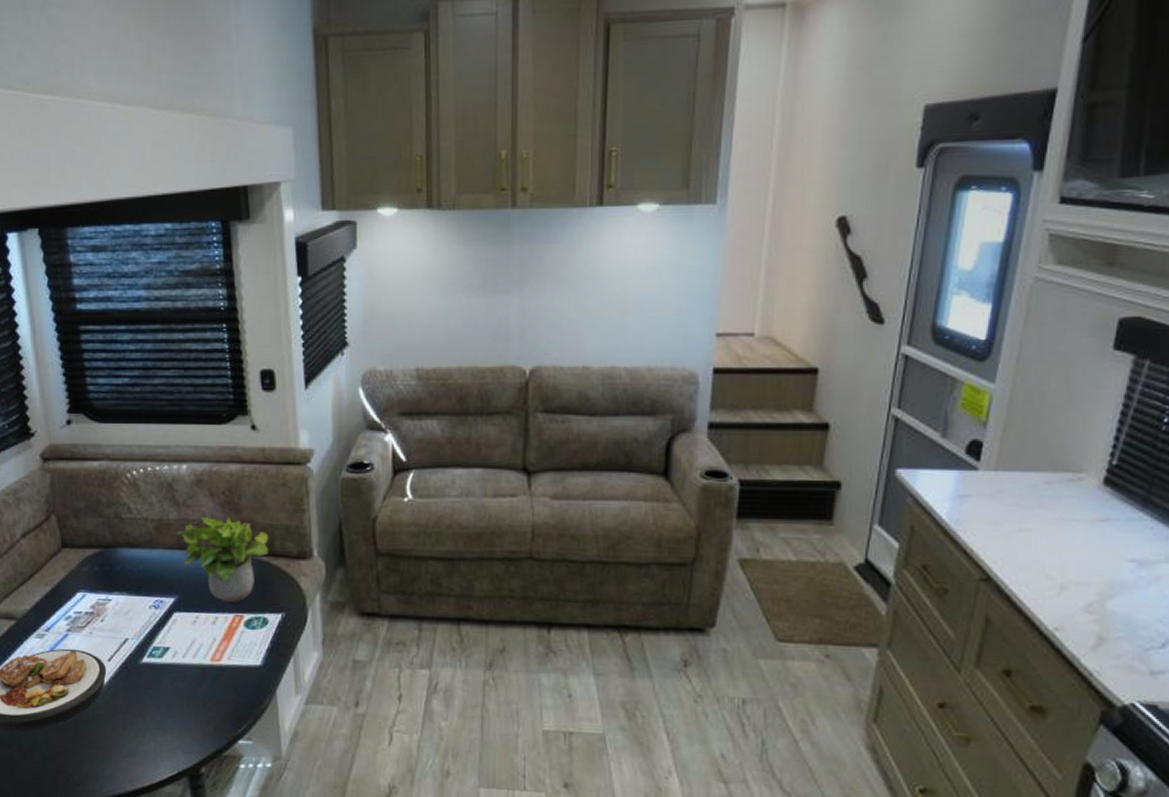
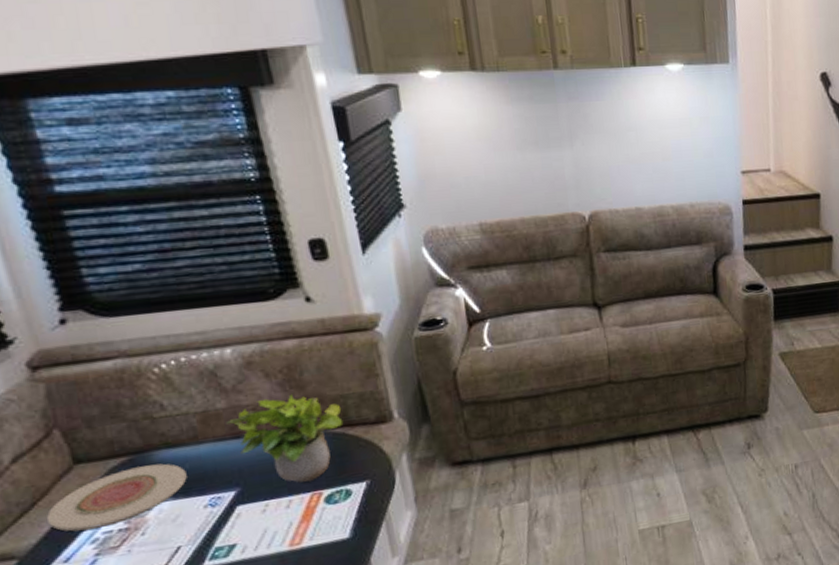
plate: none [38,559,140,607] -> present [46,463,187,532]

